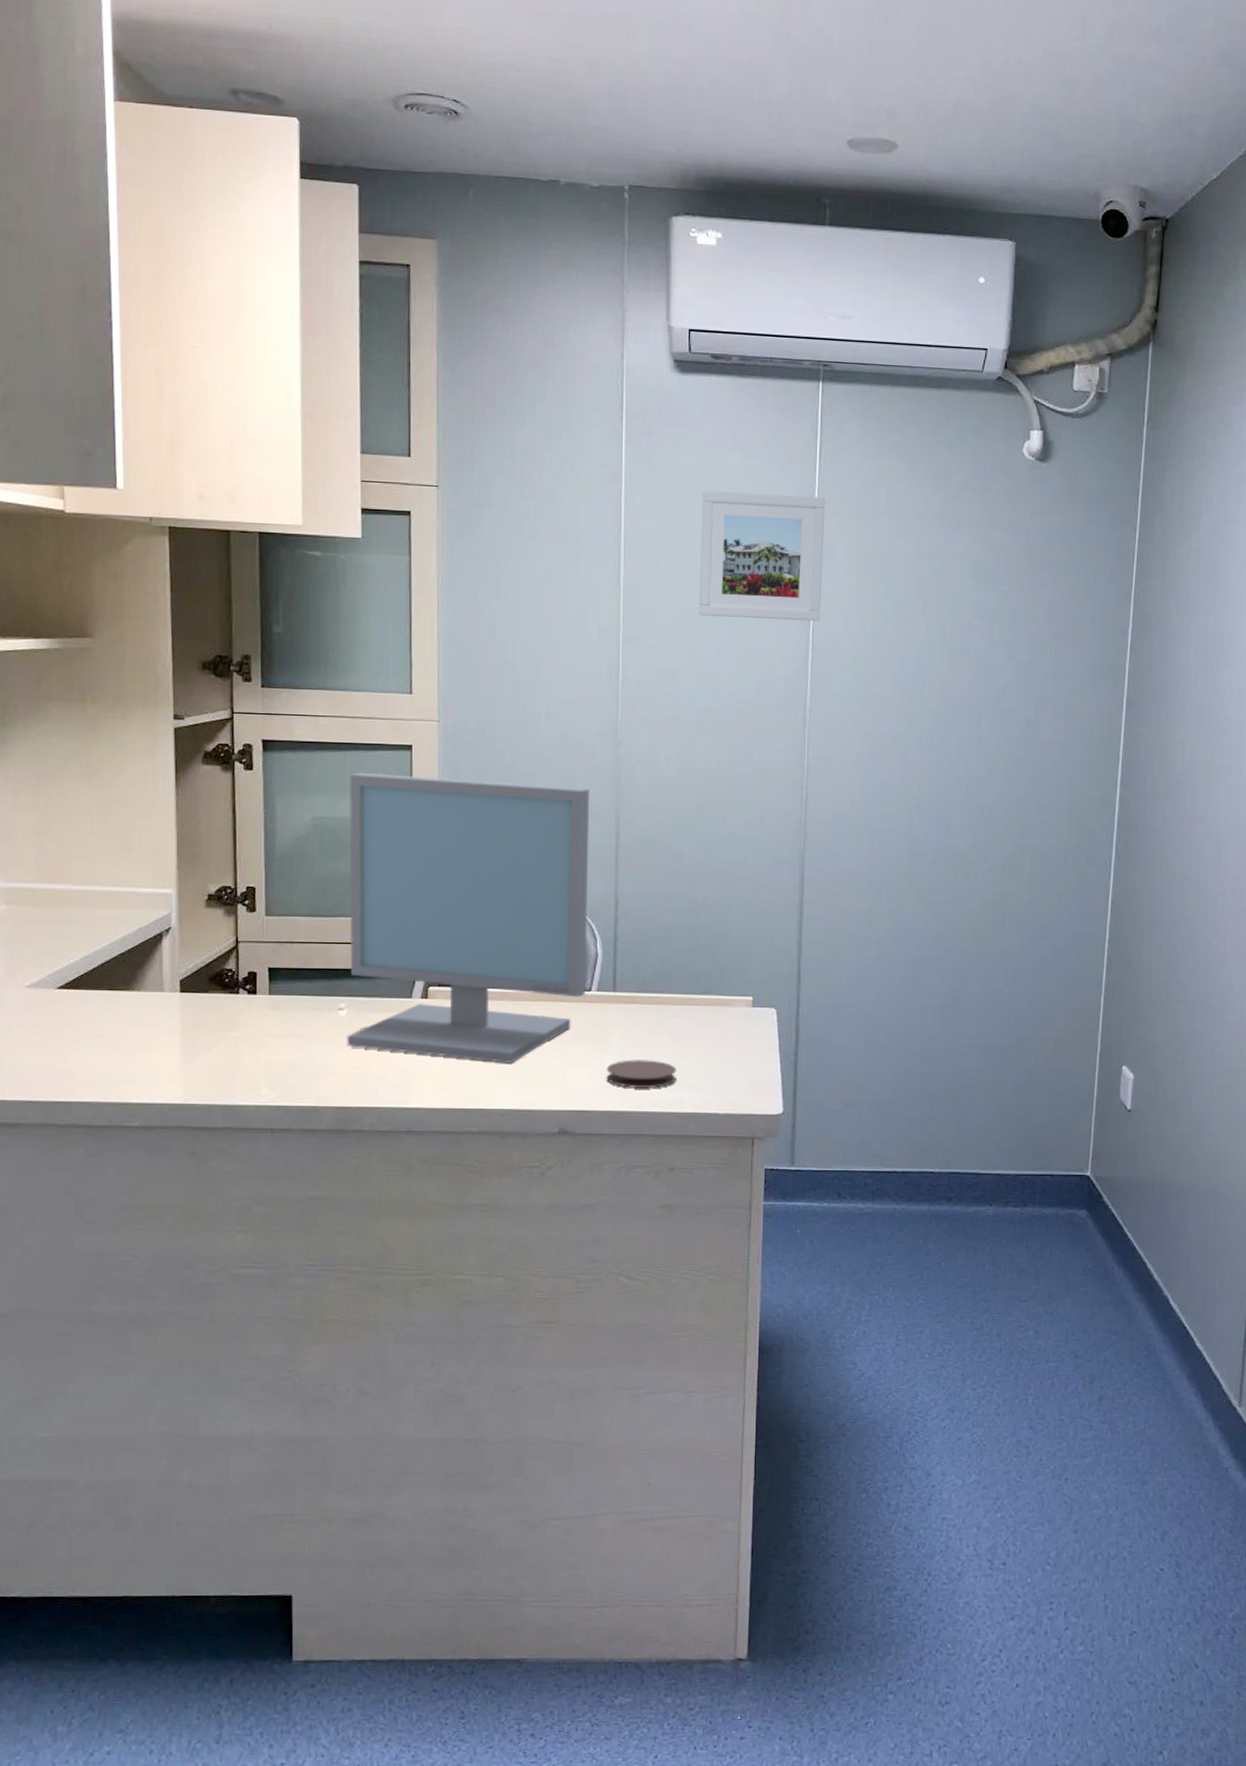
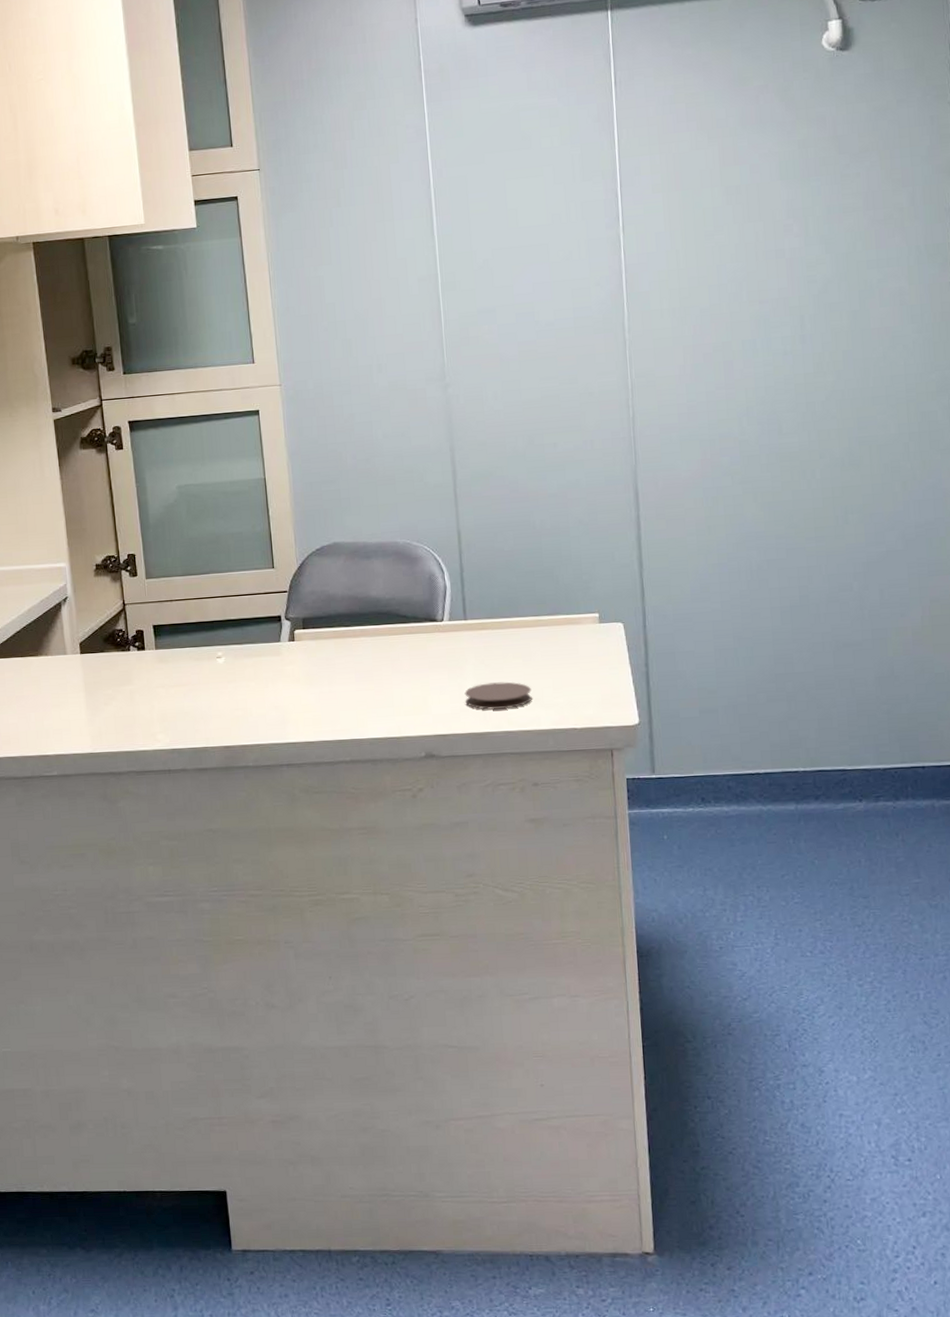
computer monitor: present [347,772,590,1063] -> none [207,431,438,695]
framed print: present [699,490,826,622] -> none [504,122,631,254]

